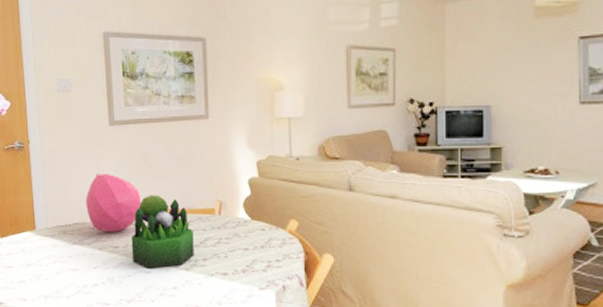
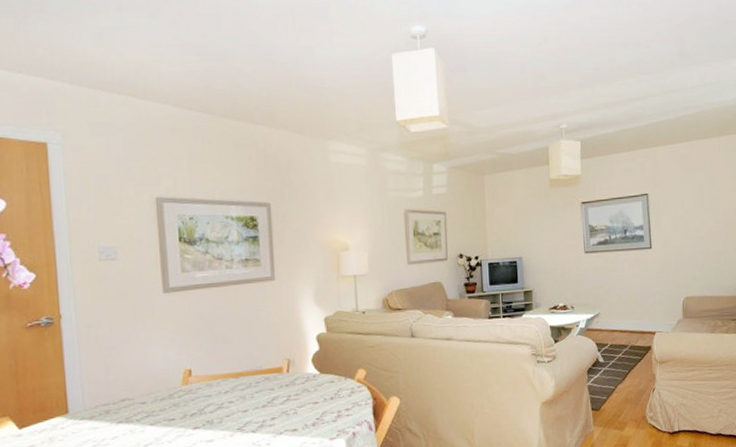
decorative ball: present [86,174,141,233] -> none [134,343,201,406]
plant: present [131,194,194,270] -> none [189,359,262,438]

